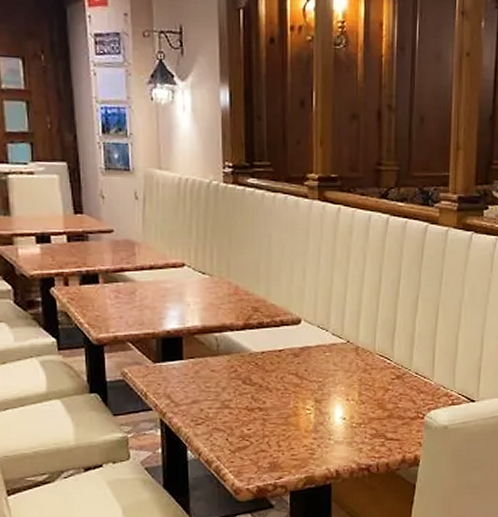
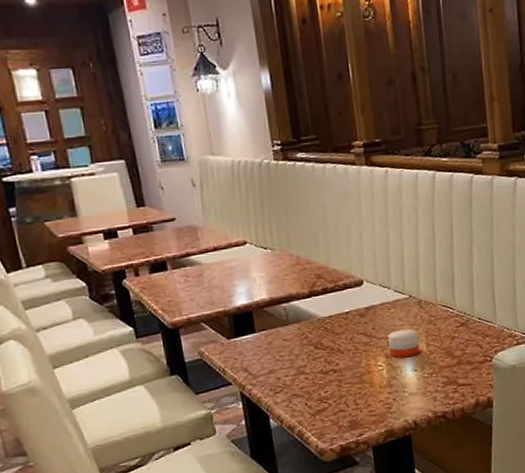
candle: none [320,374,351,404] -> present [388,328,420,358]

